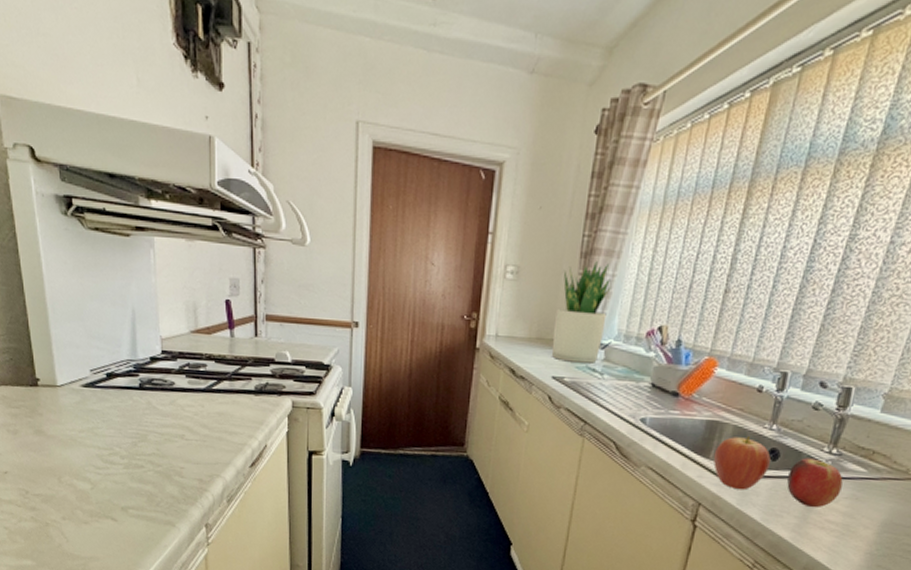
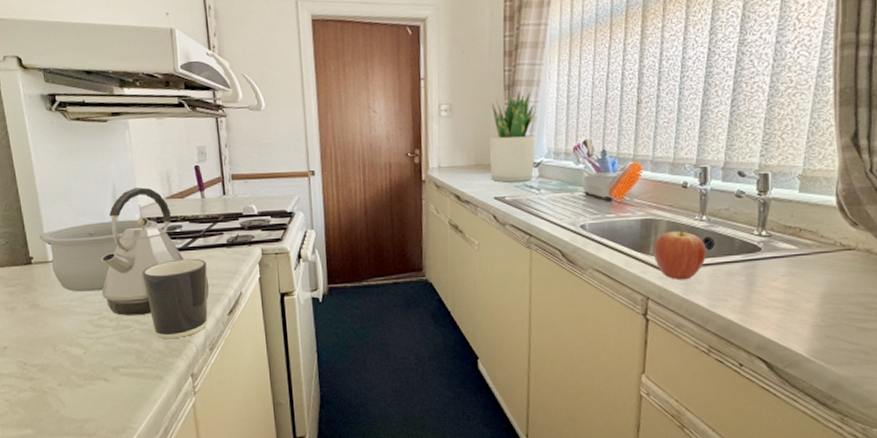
cooking pot: none [48,348,180,424] -> present [40,219,158,292]
kettle: none [114,316,207,456] -> present [100,187,185,316]
mug: none [159,400,231,486] -> present [142,258,209,339]
fruit: present [786,458,843,508] -> none [724,242,777,289]

